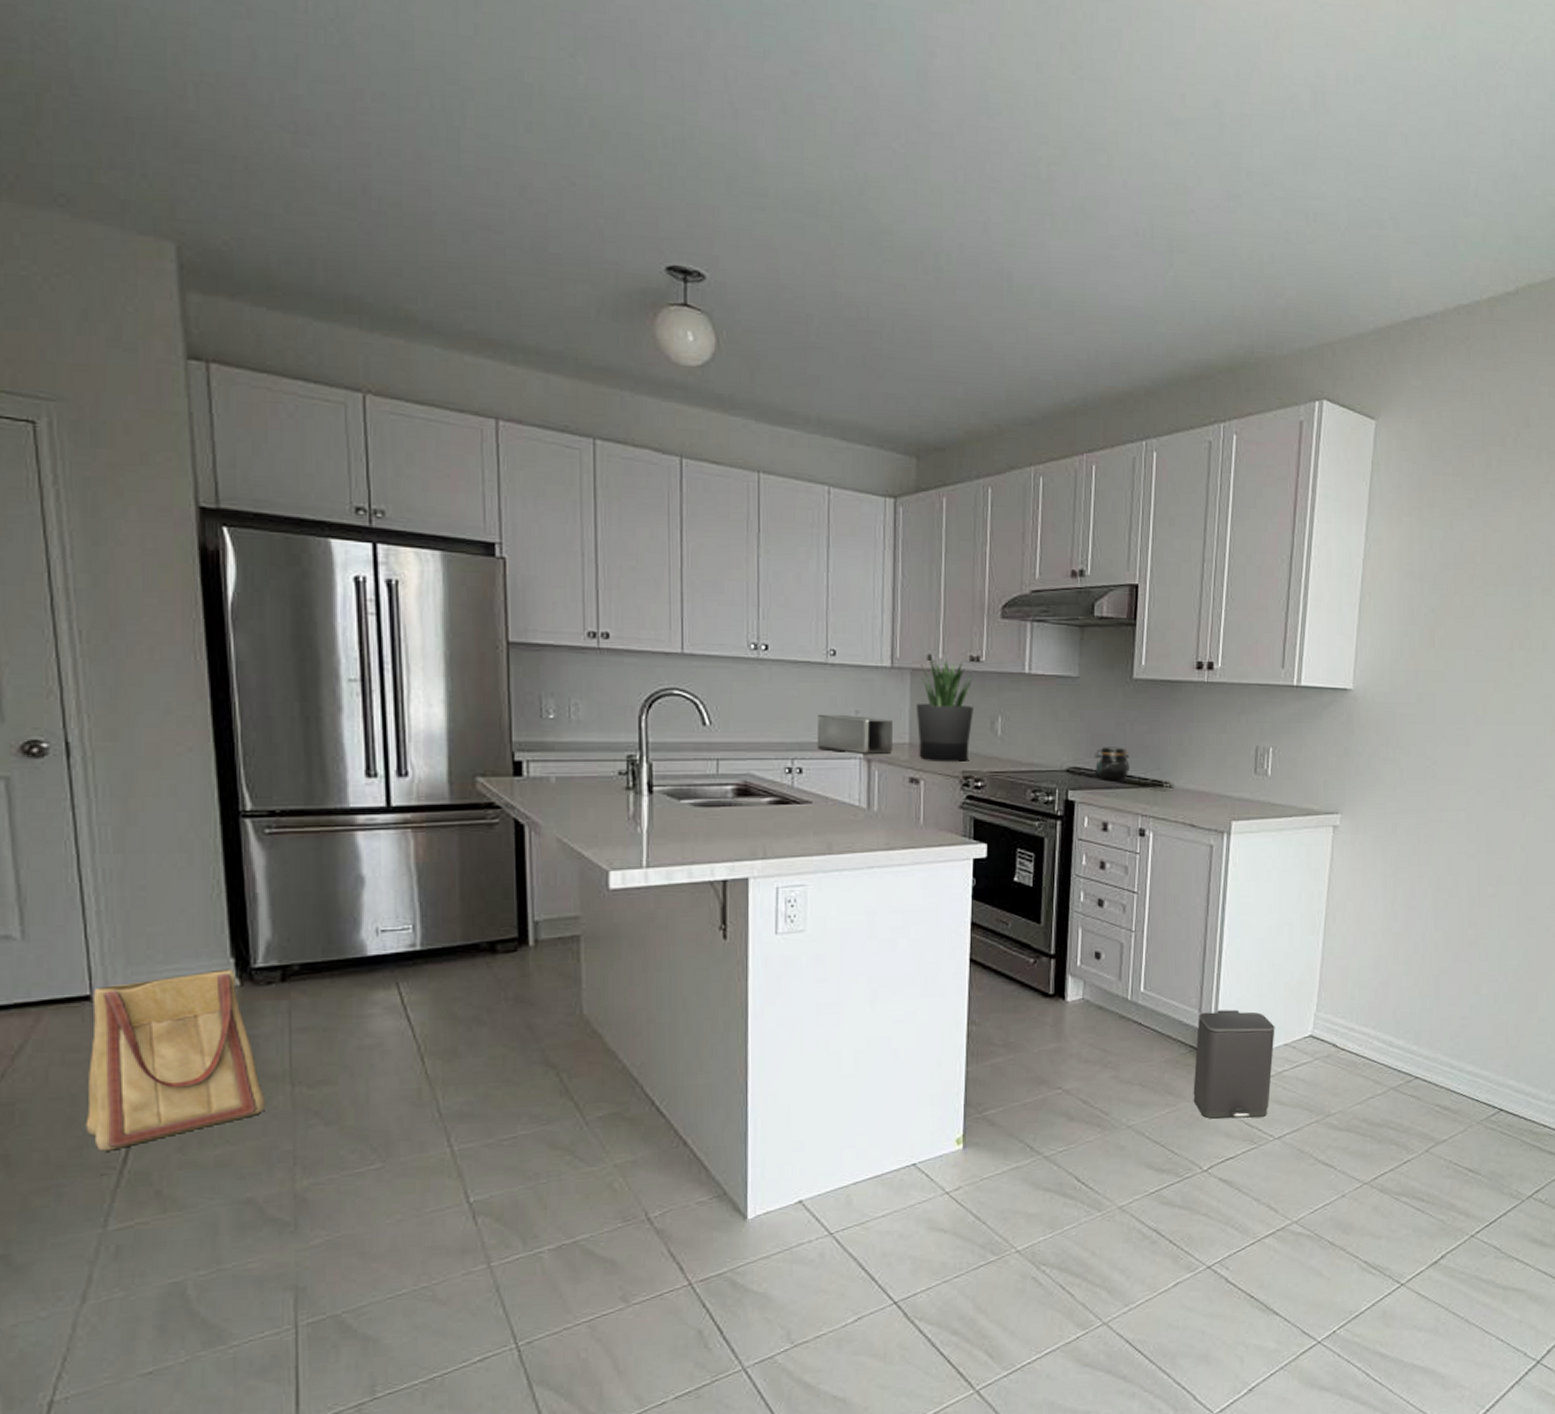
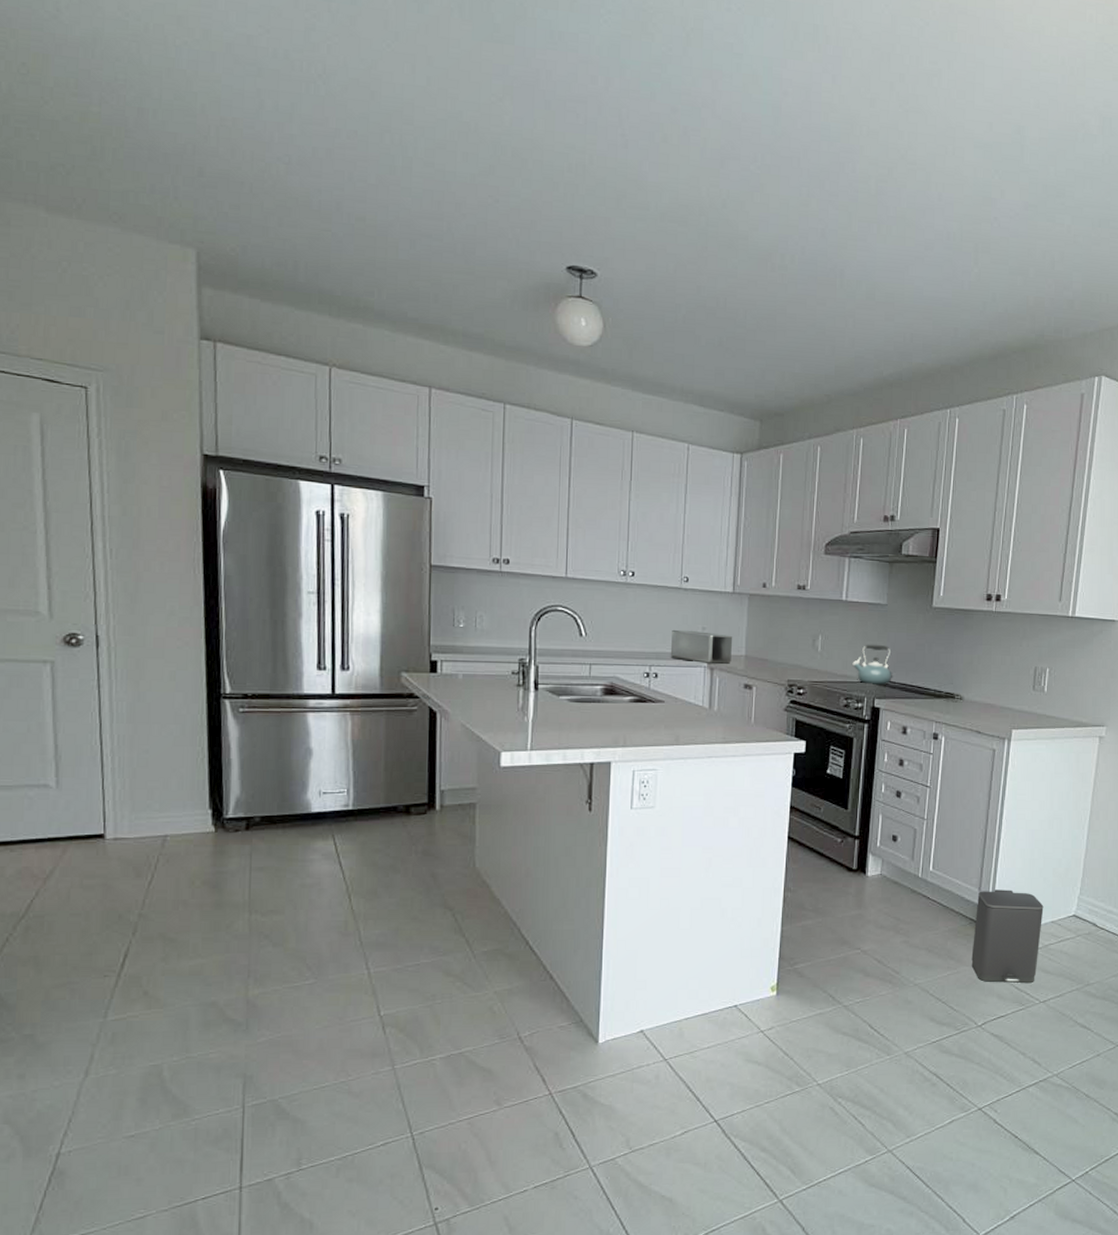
shopping bag: present [85,968,265,1152] -> none [95,818,229,958]
planter: present [915,653,974,763] -> none [751,582,801,673]
kettle: none [1040,725,1087,775] -> present [852,644,891,686]
jar: present [1094,747,1130,782] -> none [897,663,927,693]

